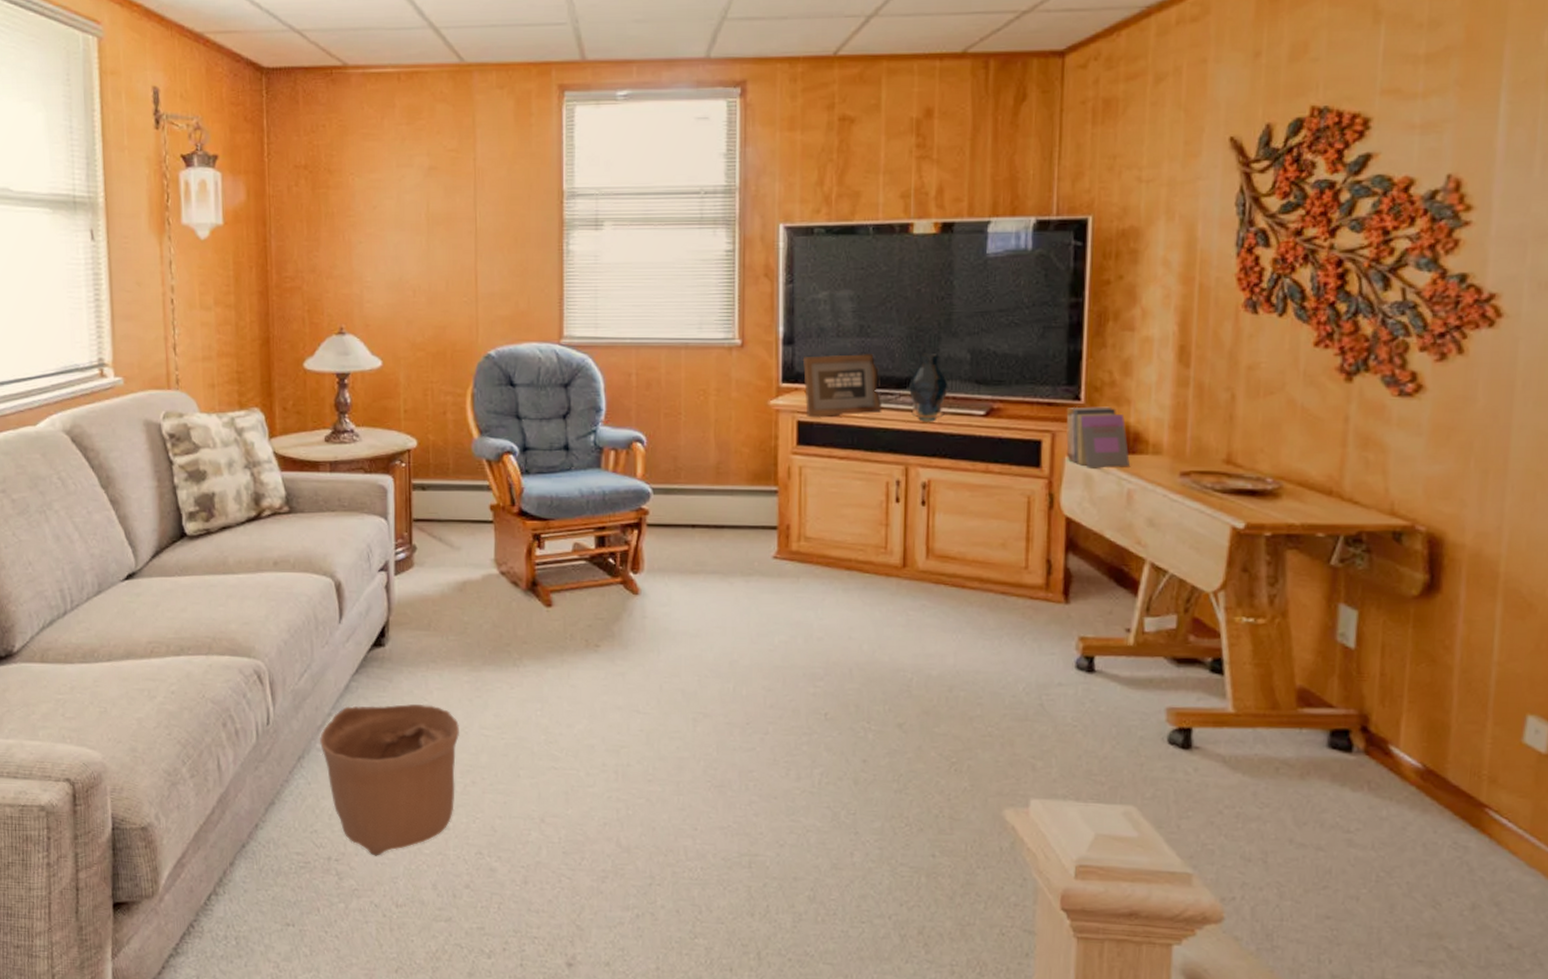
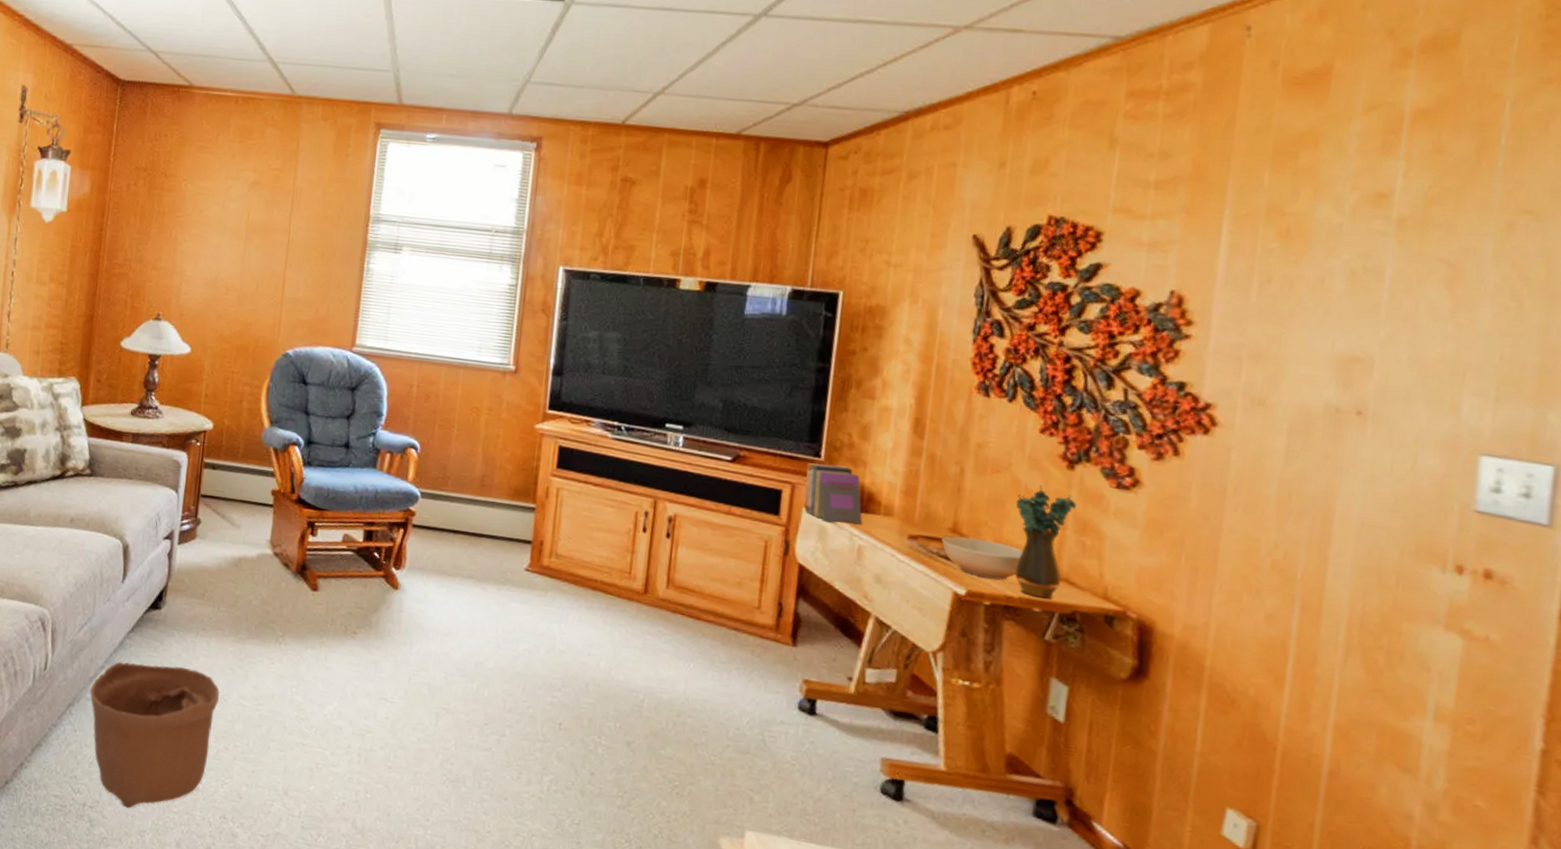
picture frame: present [802,354,882,418] -> none [568,388,638,448]
vase: present [908,352,948,422] -> none [663,397,700,462]
bowl: none [1216,467,1304,508] -> present [941,536,1024,580]
vase: none [1292,403,1357,522] -> present [1014,485,1076,599]

